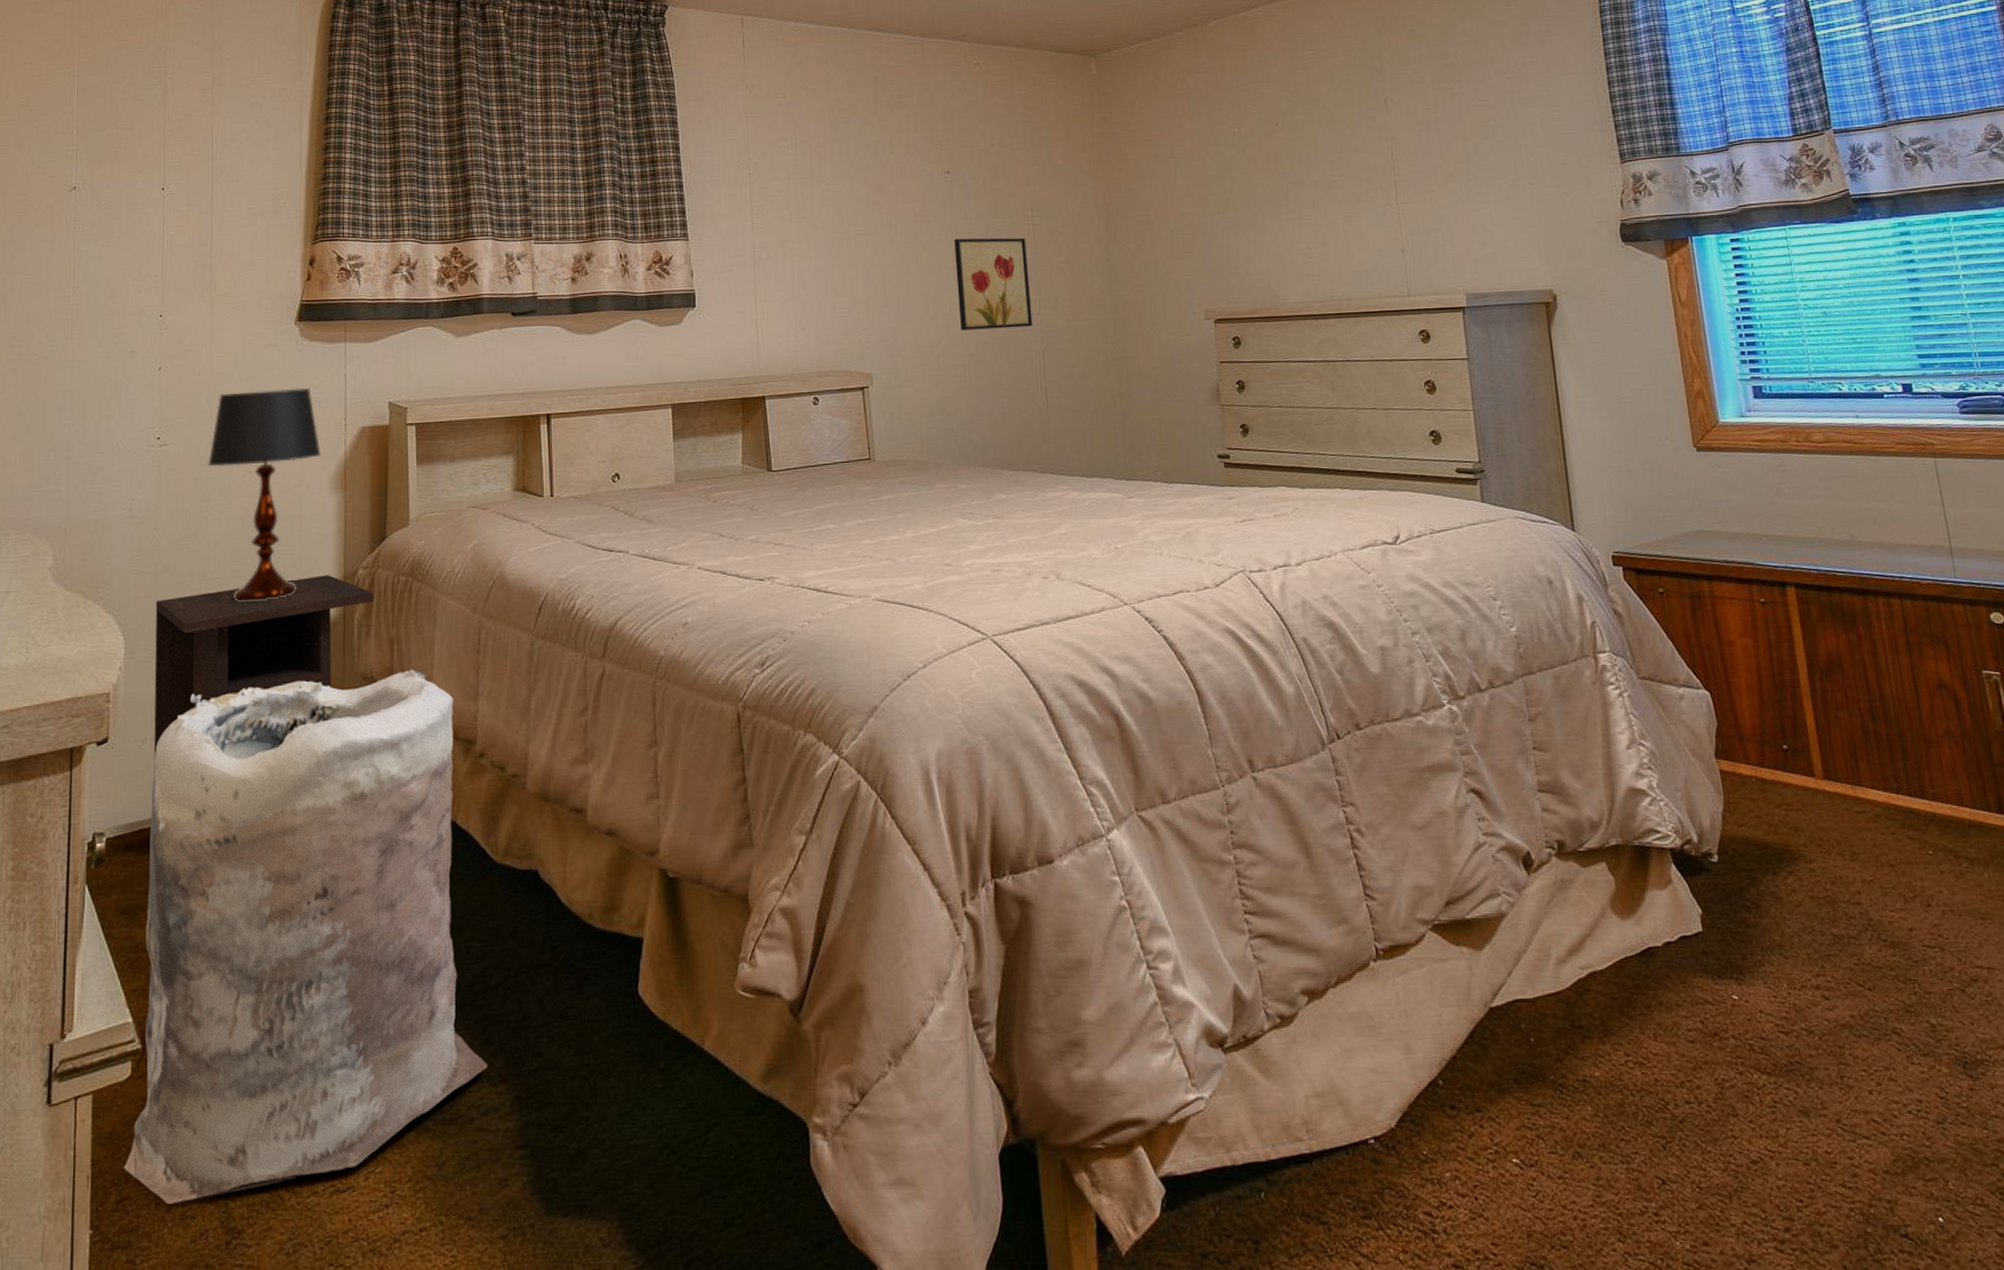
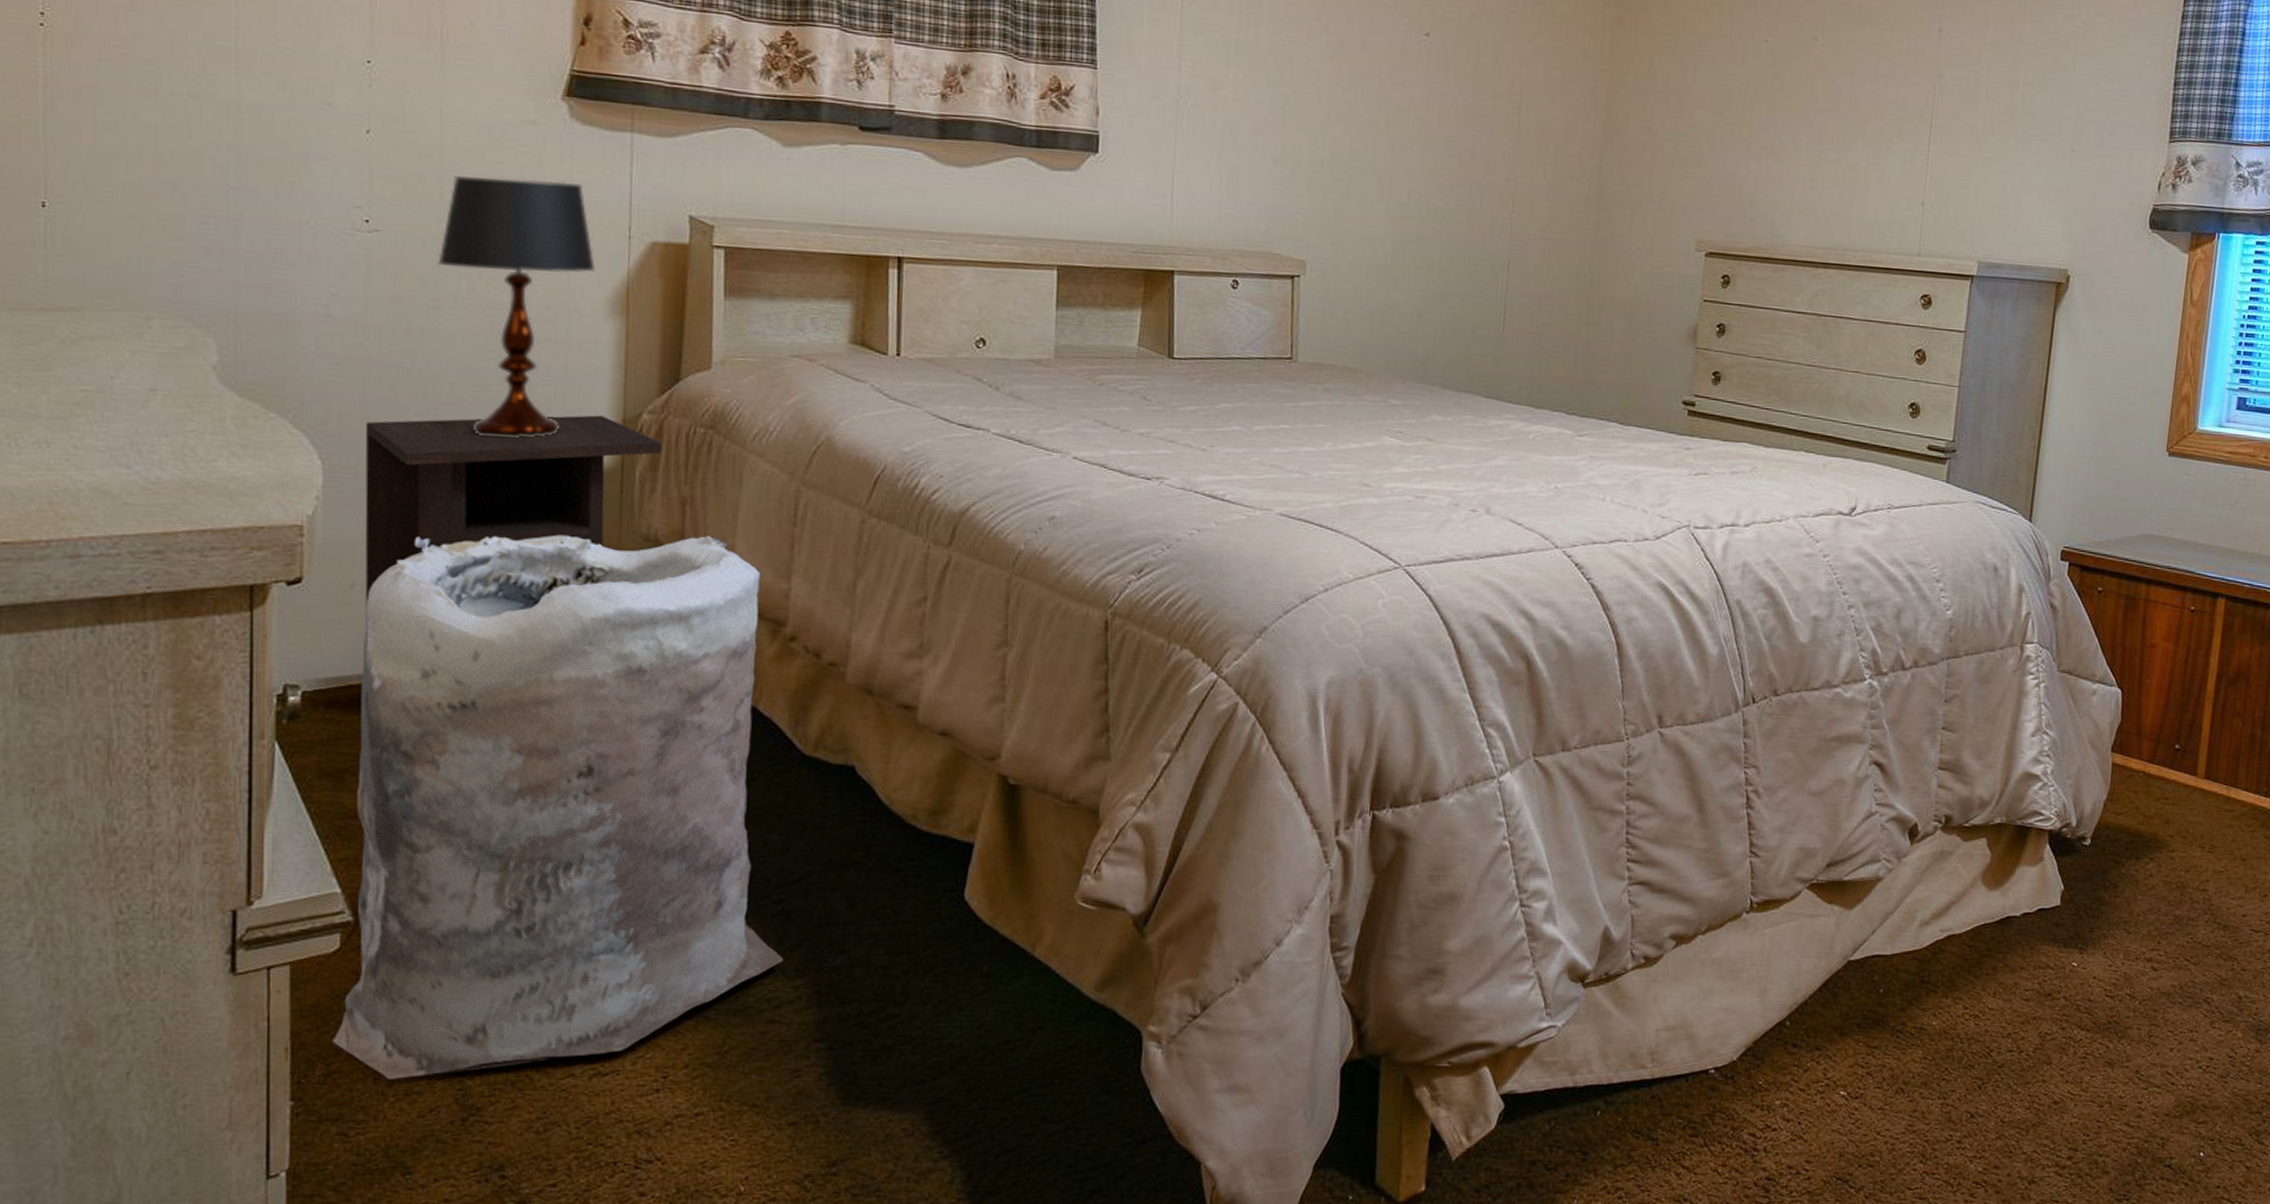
wall art: present [954,237,1033,331] -> none [1417,116,1508,232]

